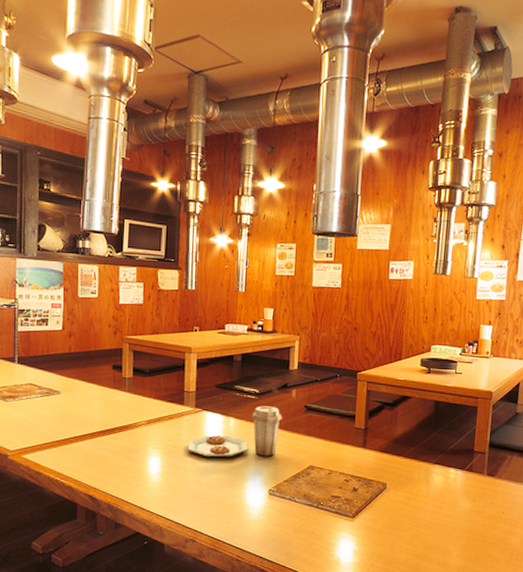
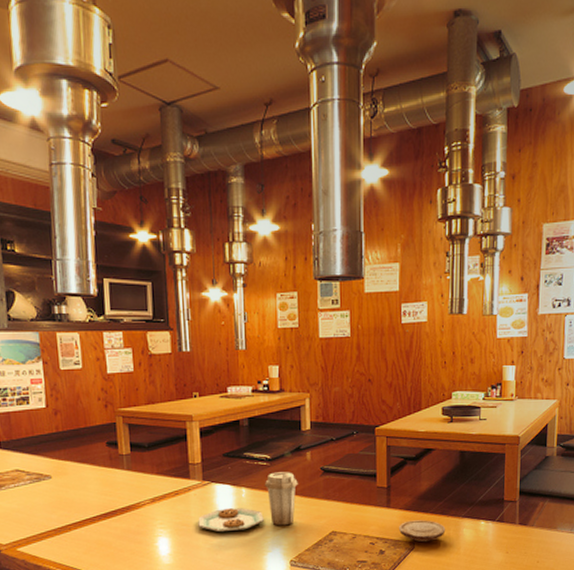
wood slice: none [372,462,417,483] -> present [398,520,446,542]

